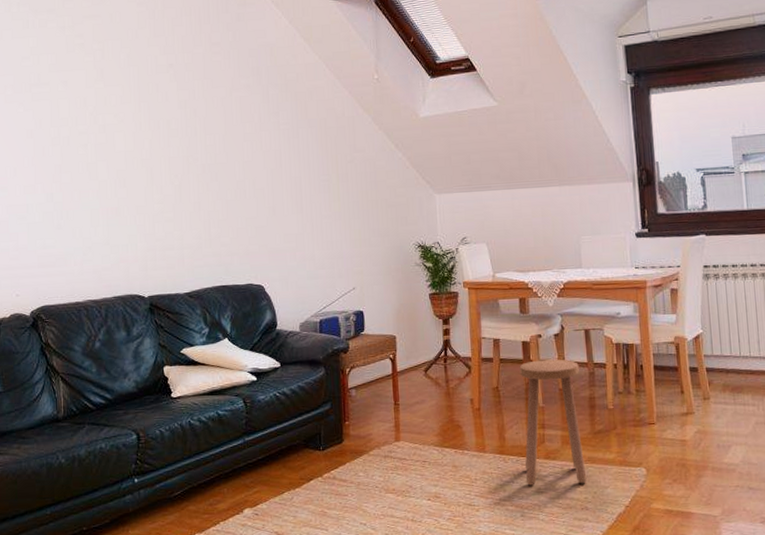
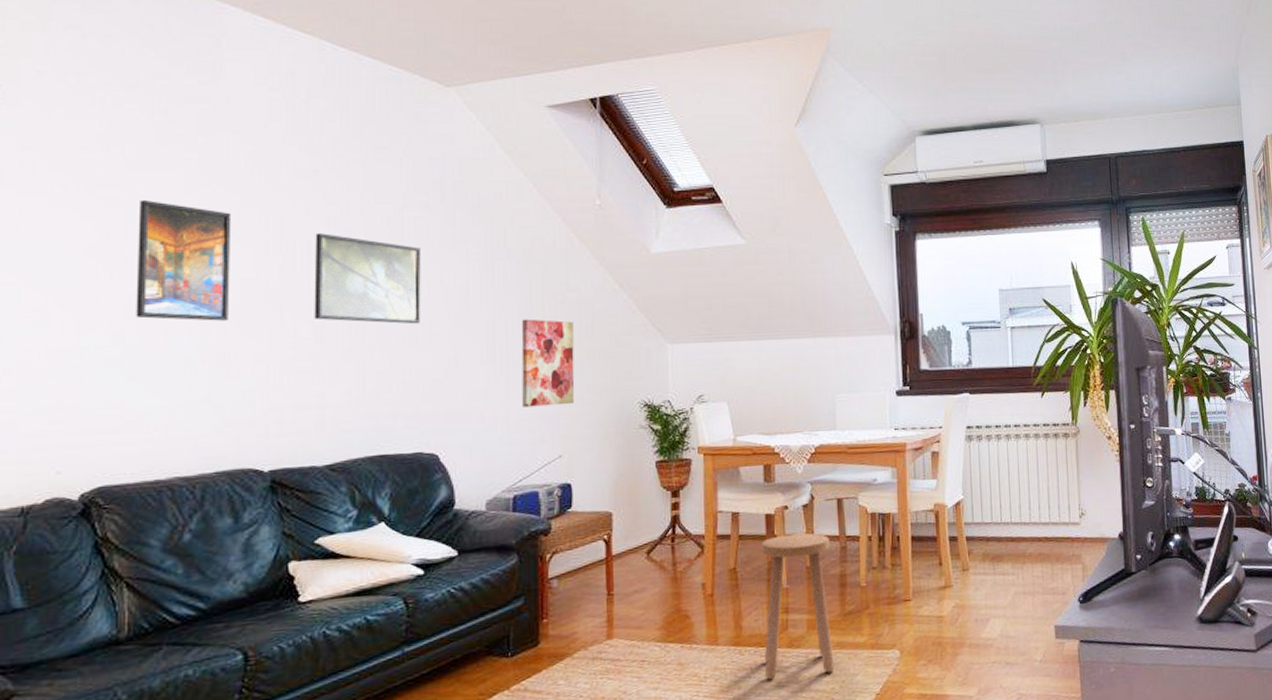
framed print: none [58,94,118,183] -> present [136,199,232,321]
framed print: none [172,113,247,182] -> present [314,233,421,325]
wall art: none [321,175,363,248] -> present [521,319,575,407]

